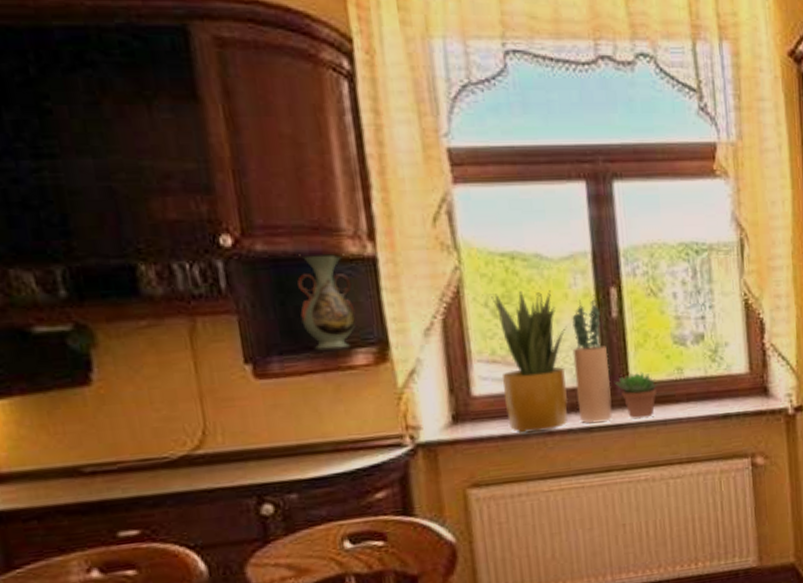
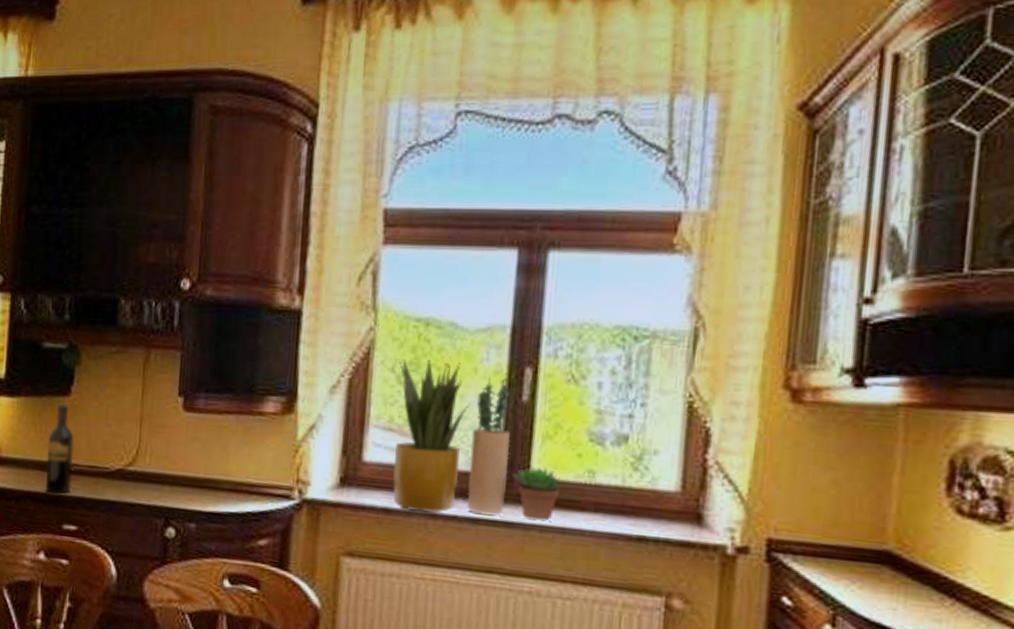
wine bottle: none [69,395,120,501] -> present [46,403,75,494]
decorative vase: present [297,254,357,353] -> none [229,302,276,397]

